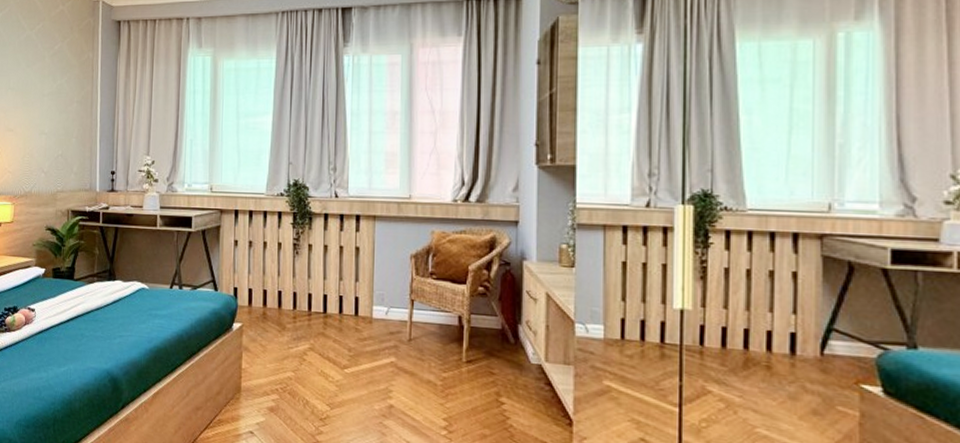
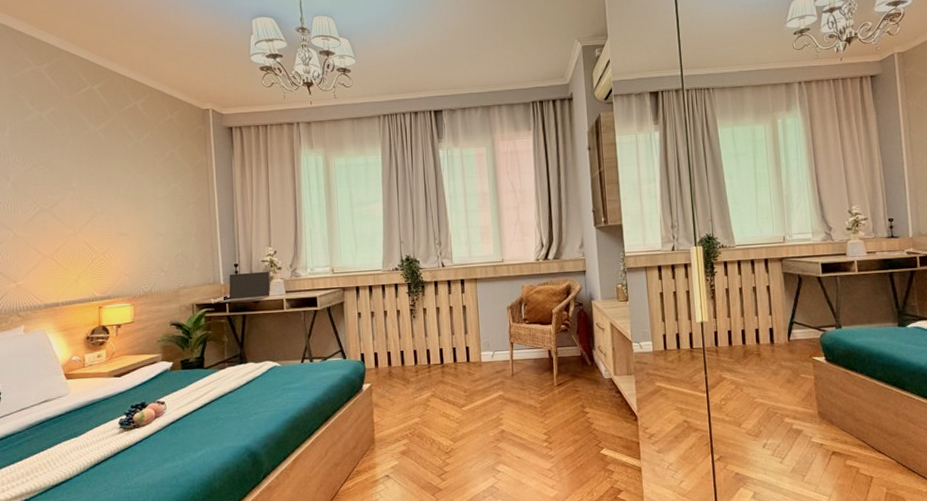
laptop: none [95,182,145,214] -> present [220,271,270,303]

